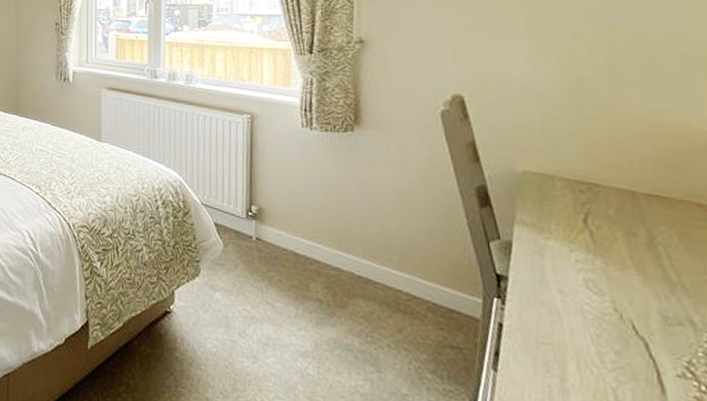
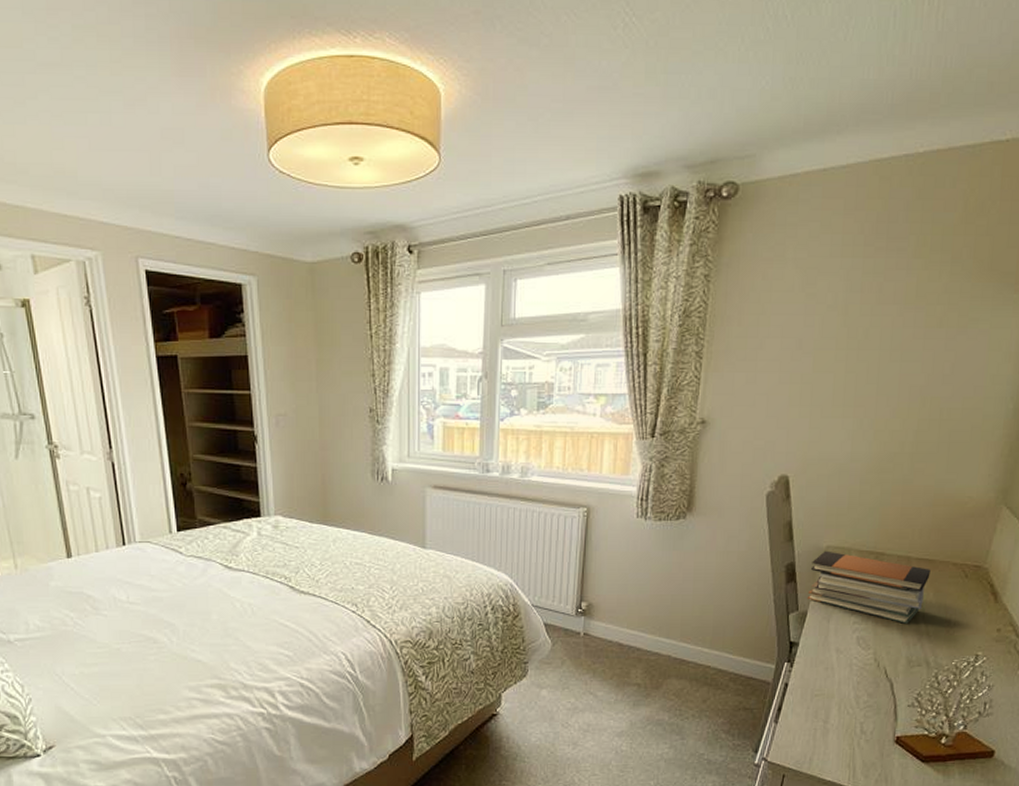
book stack: none [507,176,668,270] -> present [807,550,931,624]

